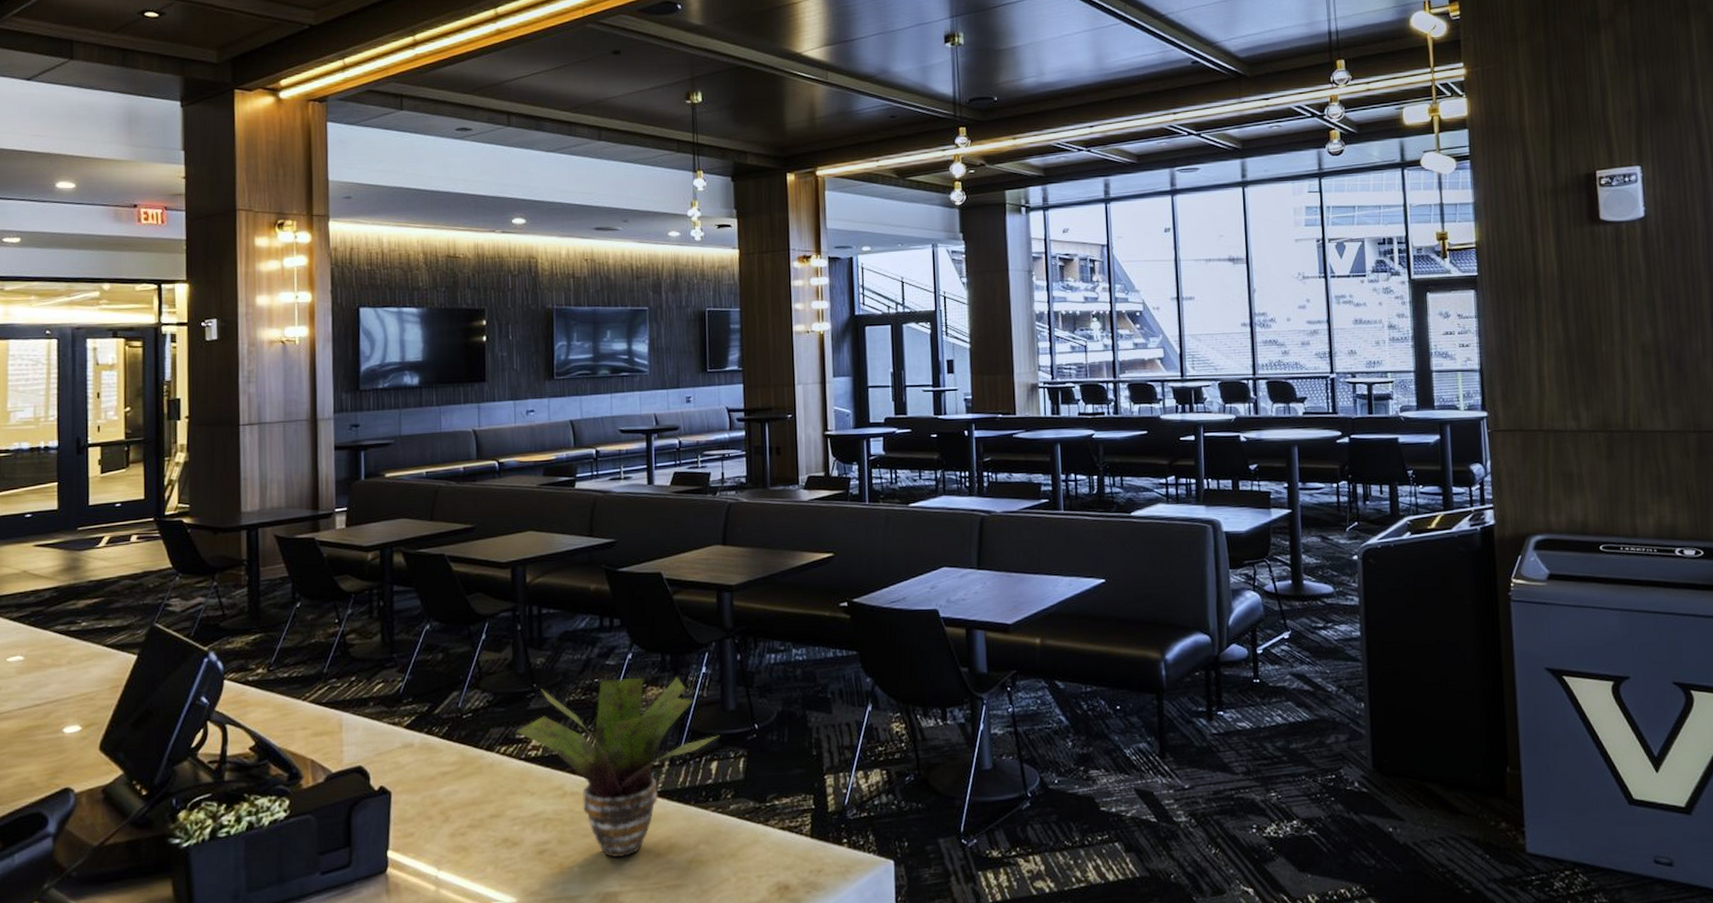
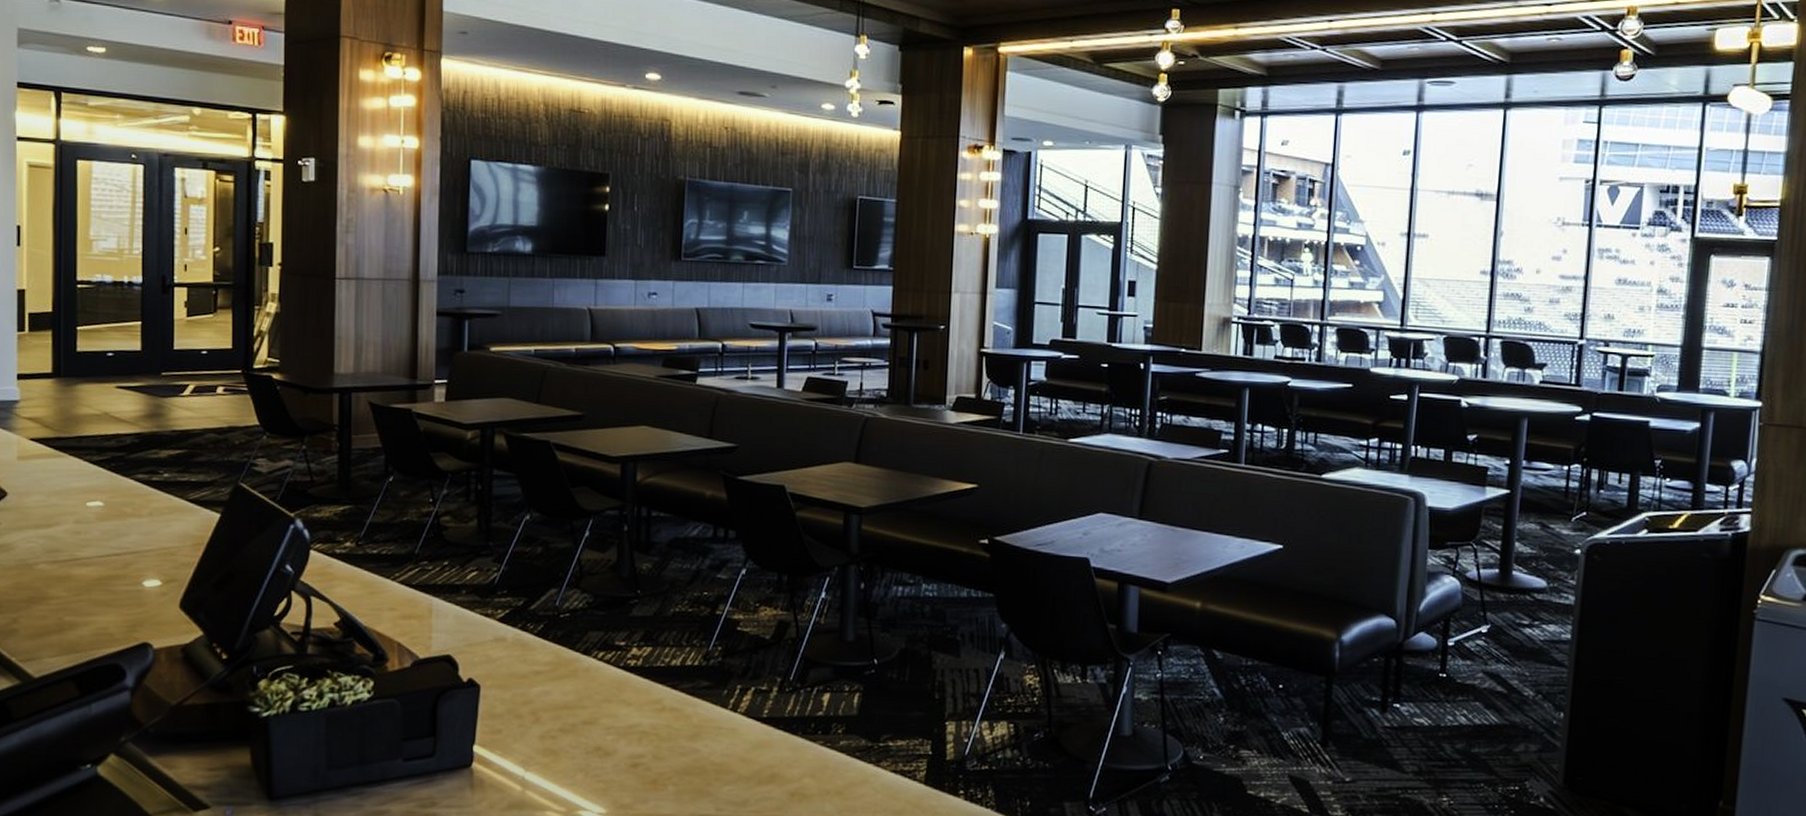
potted plant: present [515,676,720,858] -> none [615,594,835,782]

